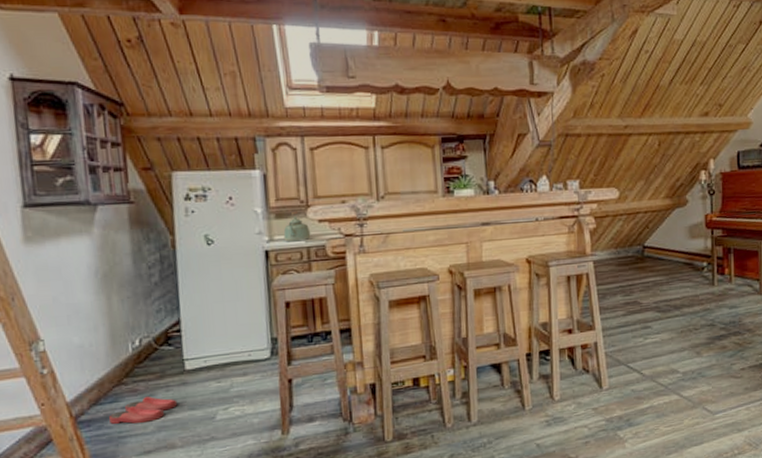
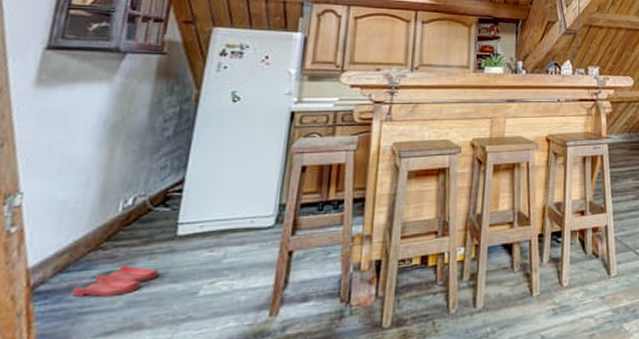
kettle: present [283,211,311,242] -> none [312,75,341,105]

